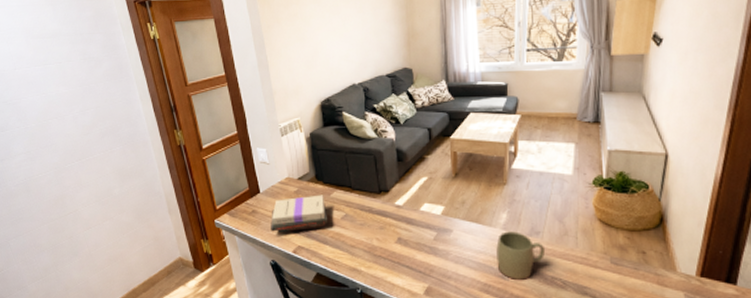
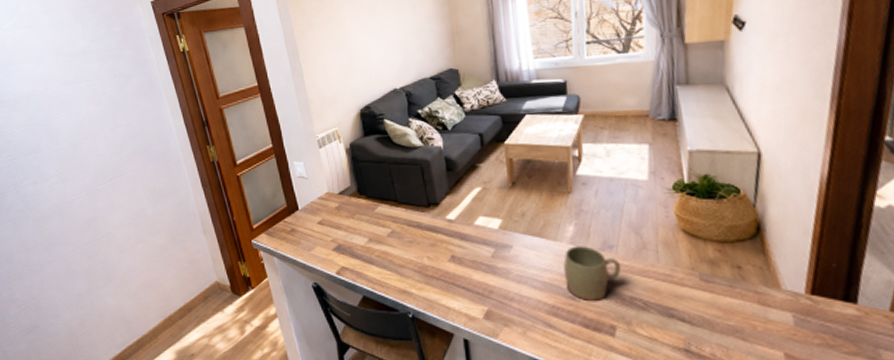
books: present [271,195,328,233] -> none [311,210,374,253]

